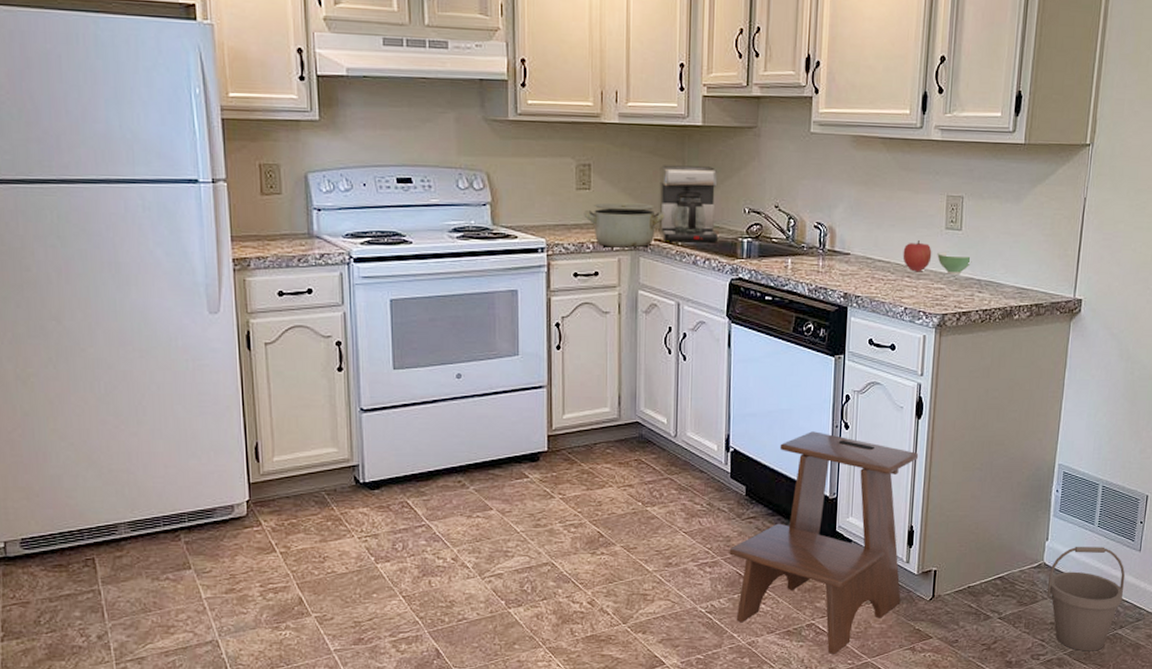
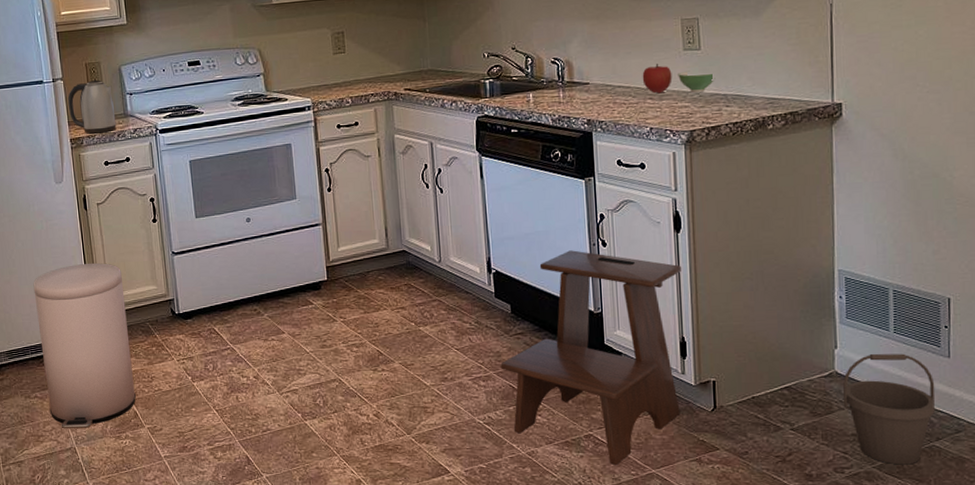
pedal bin: none [170,416,302,618] -> present [33,262,136,429]
kettle: none [232,186,297,255] -> present [68,80,117,134]
saucepan: present [584,202,666,249] -> none [341,59,413,101]
coffee maker: present [658,165,718,243] -> none [404,20,462,90]

